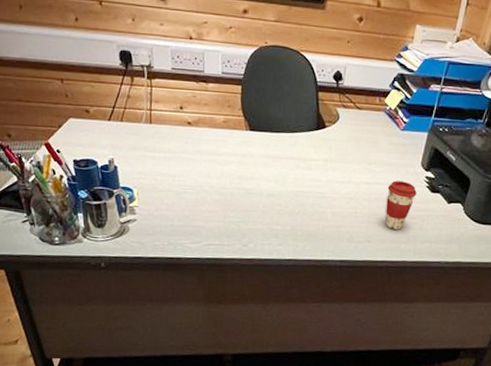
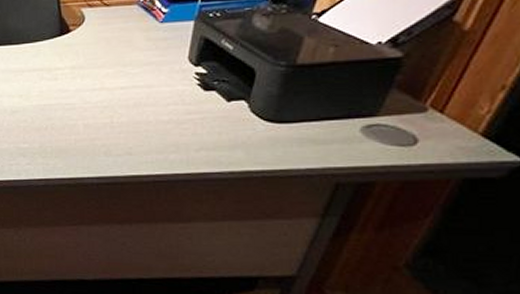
coffee cup: present [385,180,417,230] -> none [148,81,185,138]

